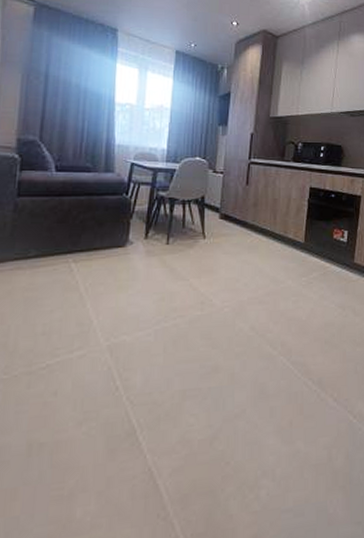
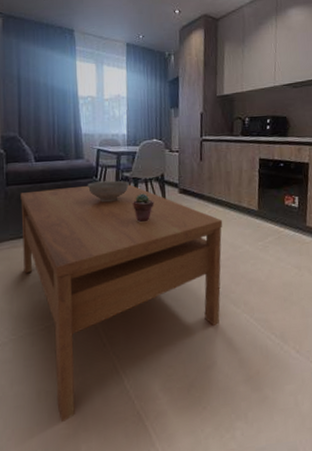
coffee table: none [28,202,266,481] -> present [20,184,223,422]
decorative bowl: none [116,199,164,224] -> present [88,180,129,203]
potted succulent: none [166,216,191,249] -> present [133,193,155,223]

